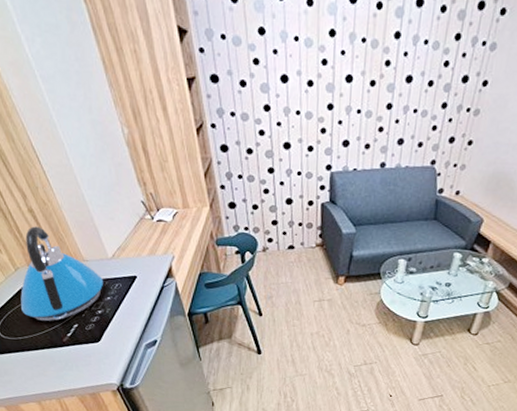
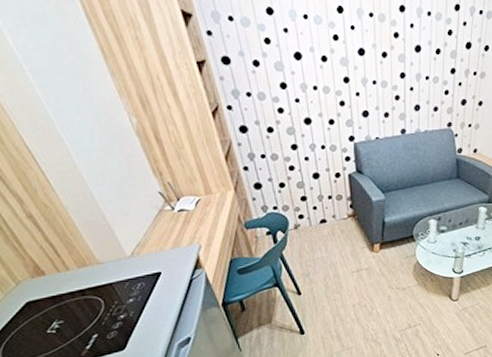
kettle: present [20,226,103,321] -> none [25,233,124,337]

